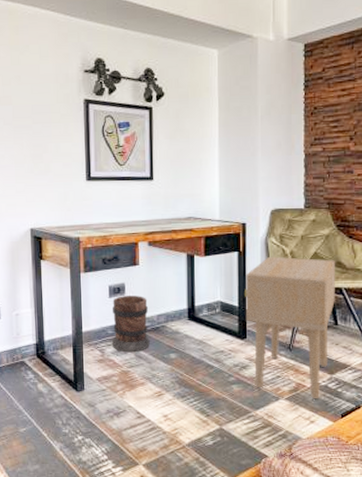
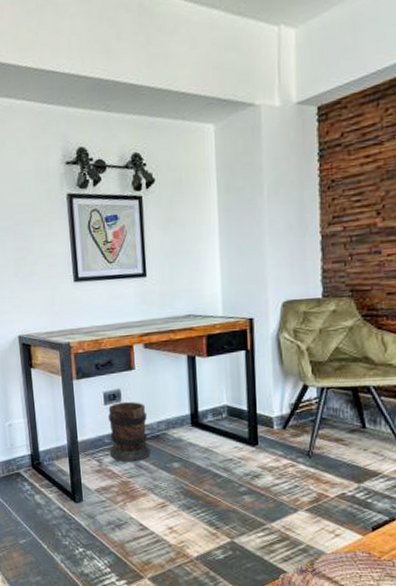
side table: present [245,256,335,399] -> none [254,353,362,511]

